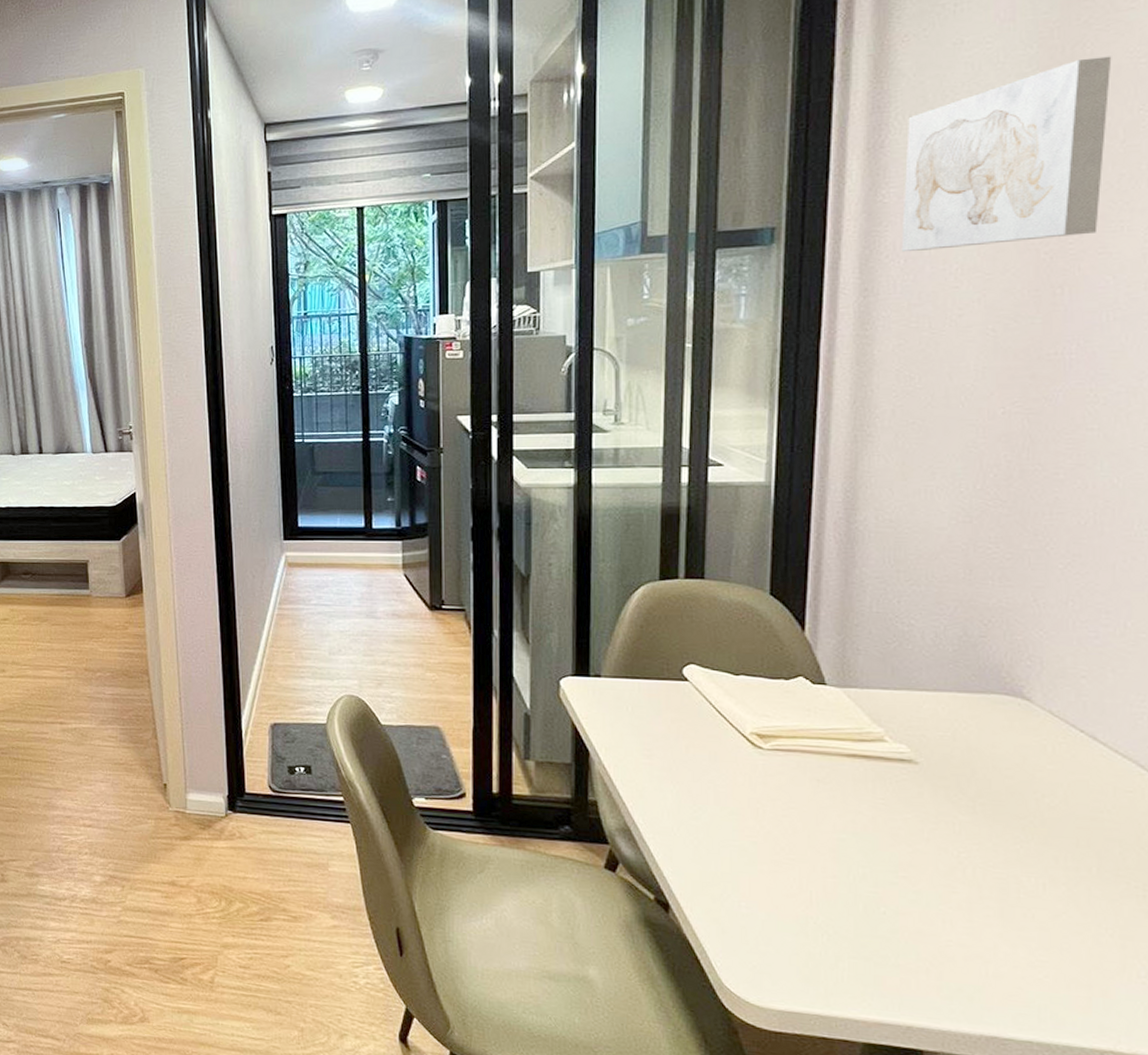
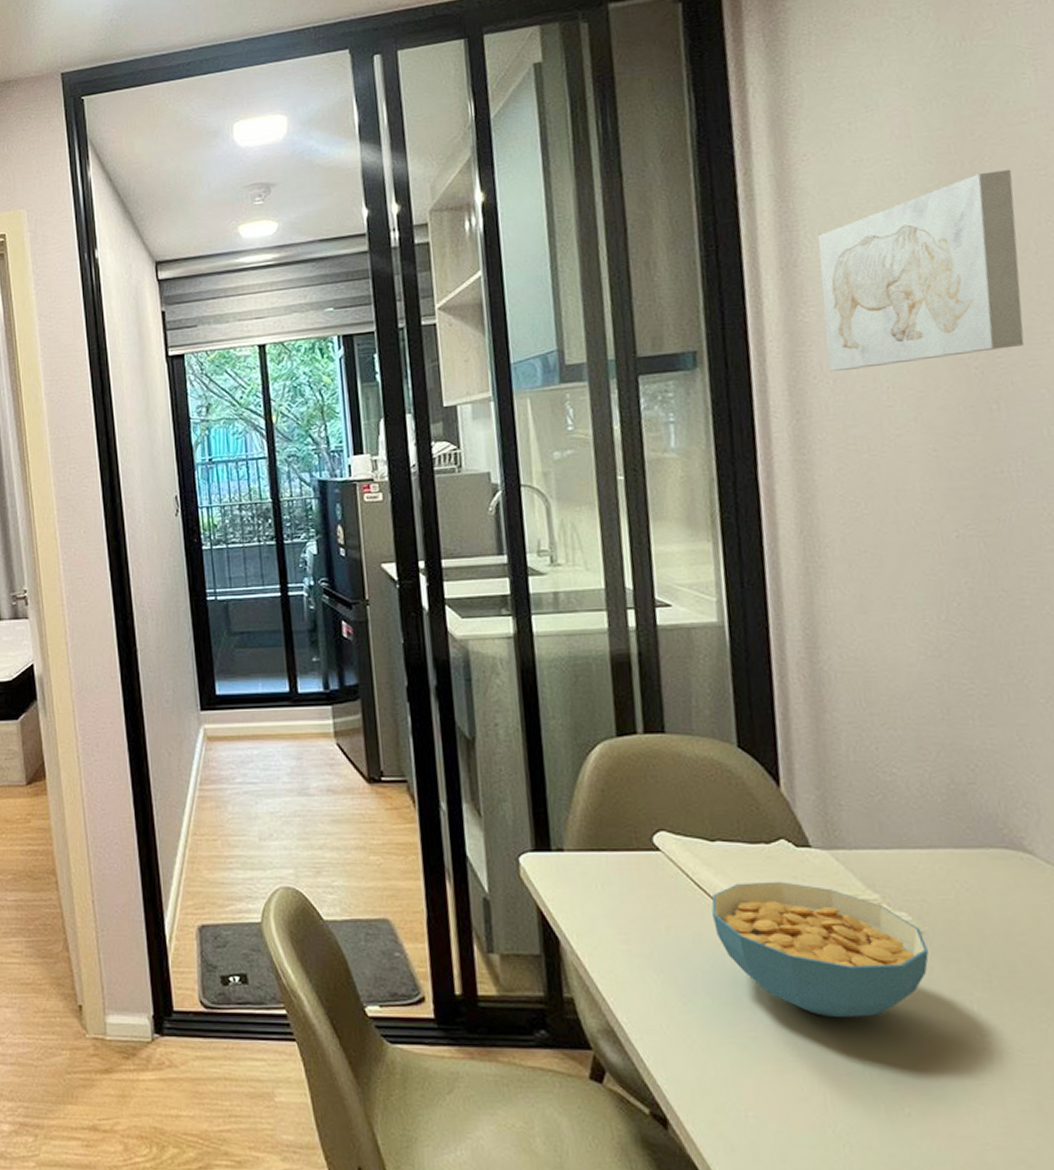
cereal bowl: none [730,712,921,831] -> present [711,881,929,1017]

